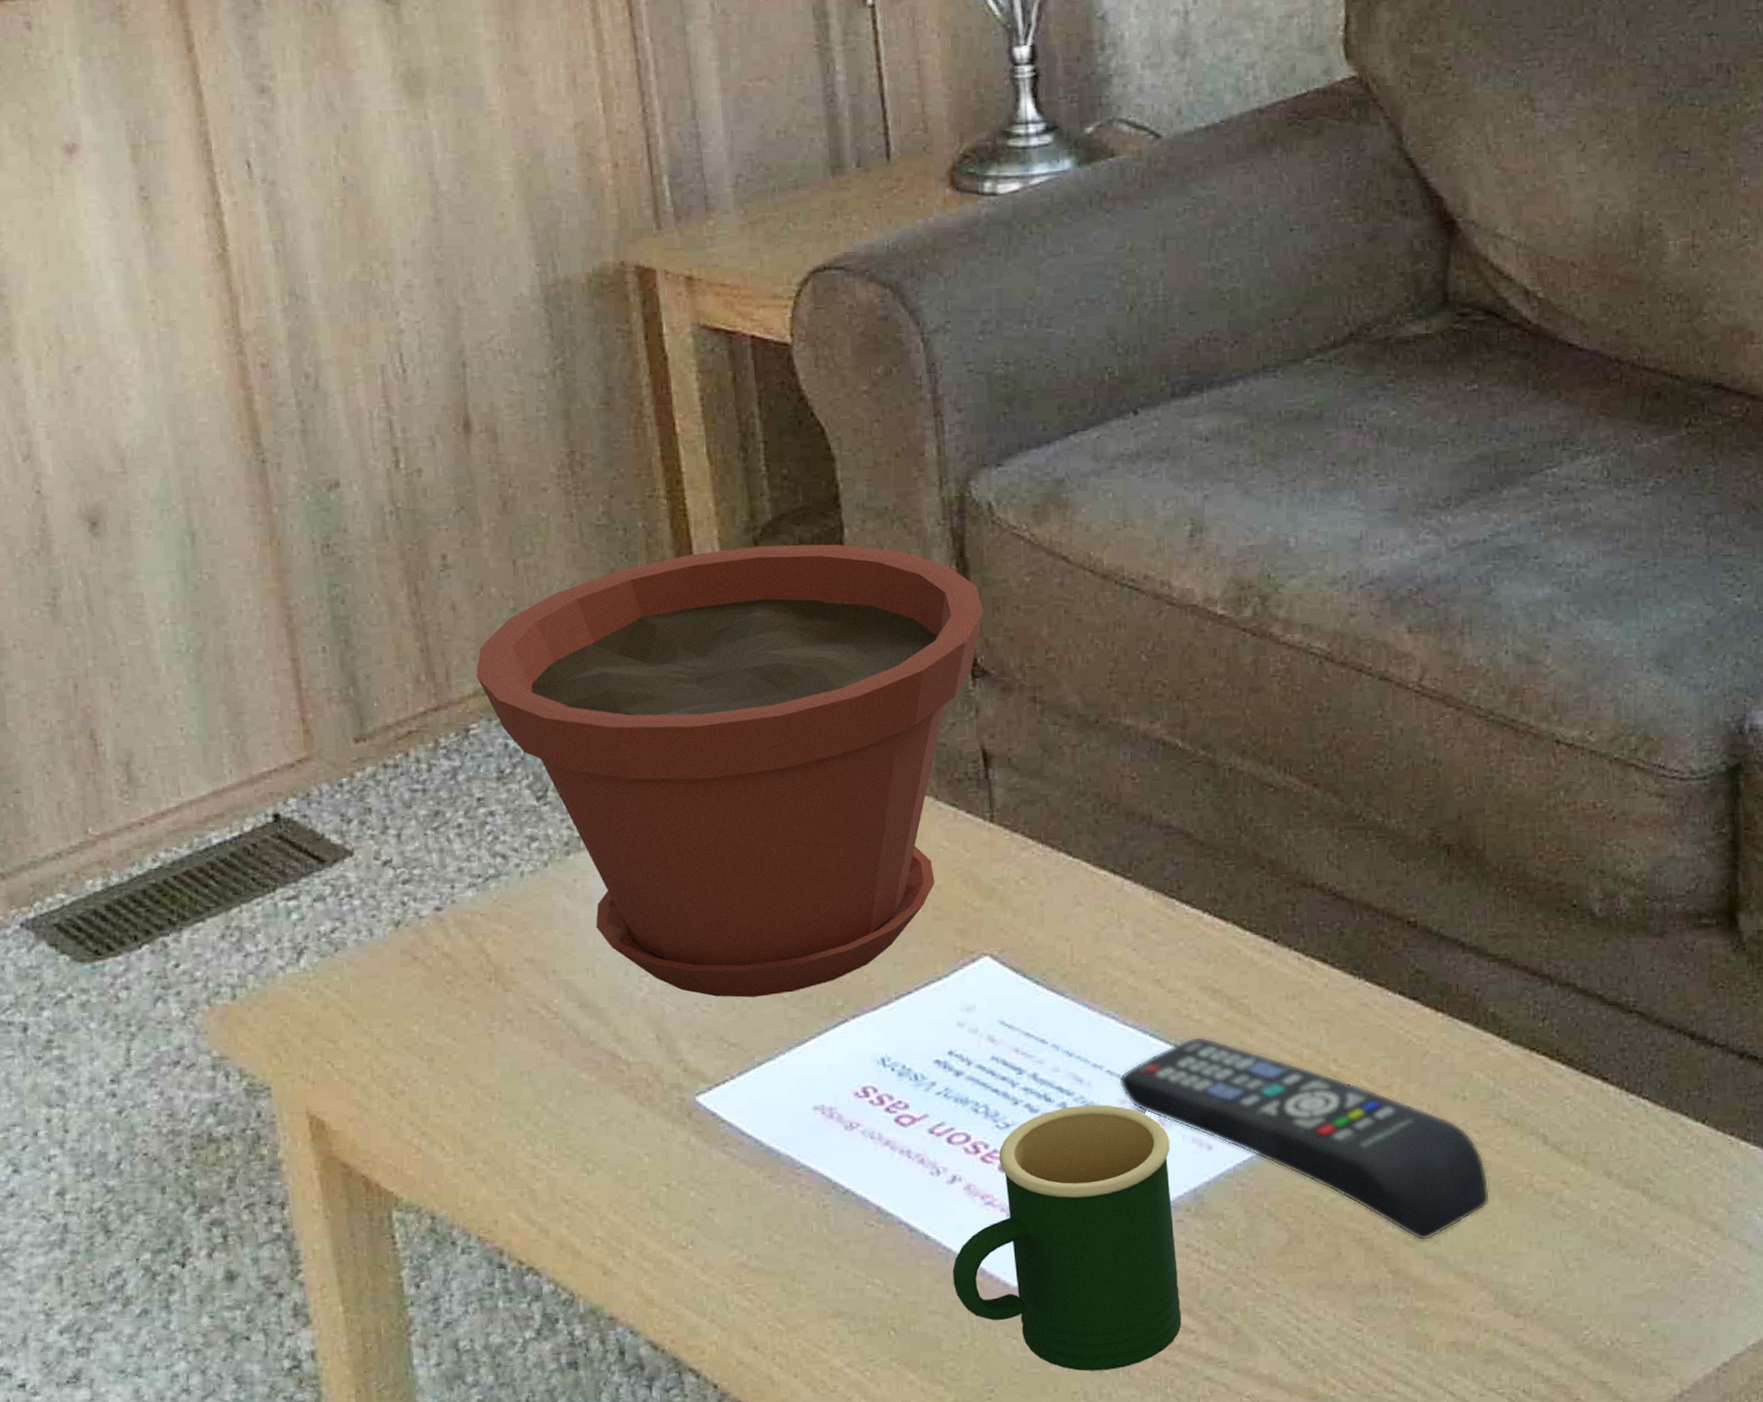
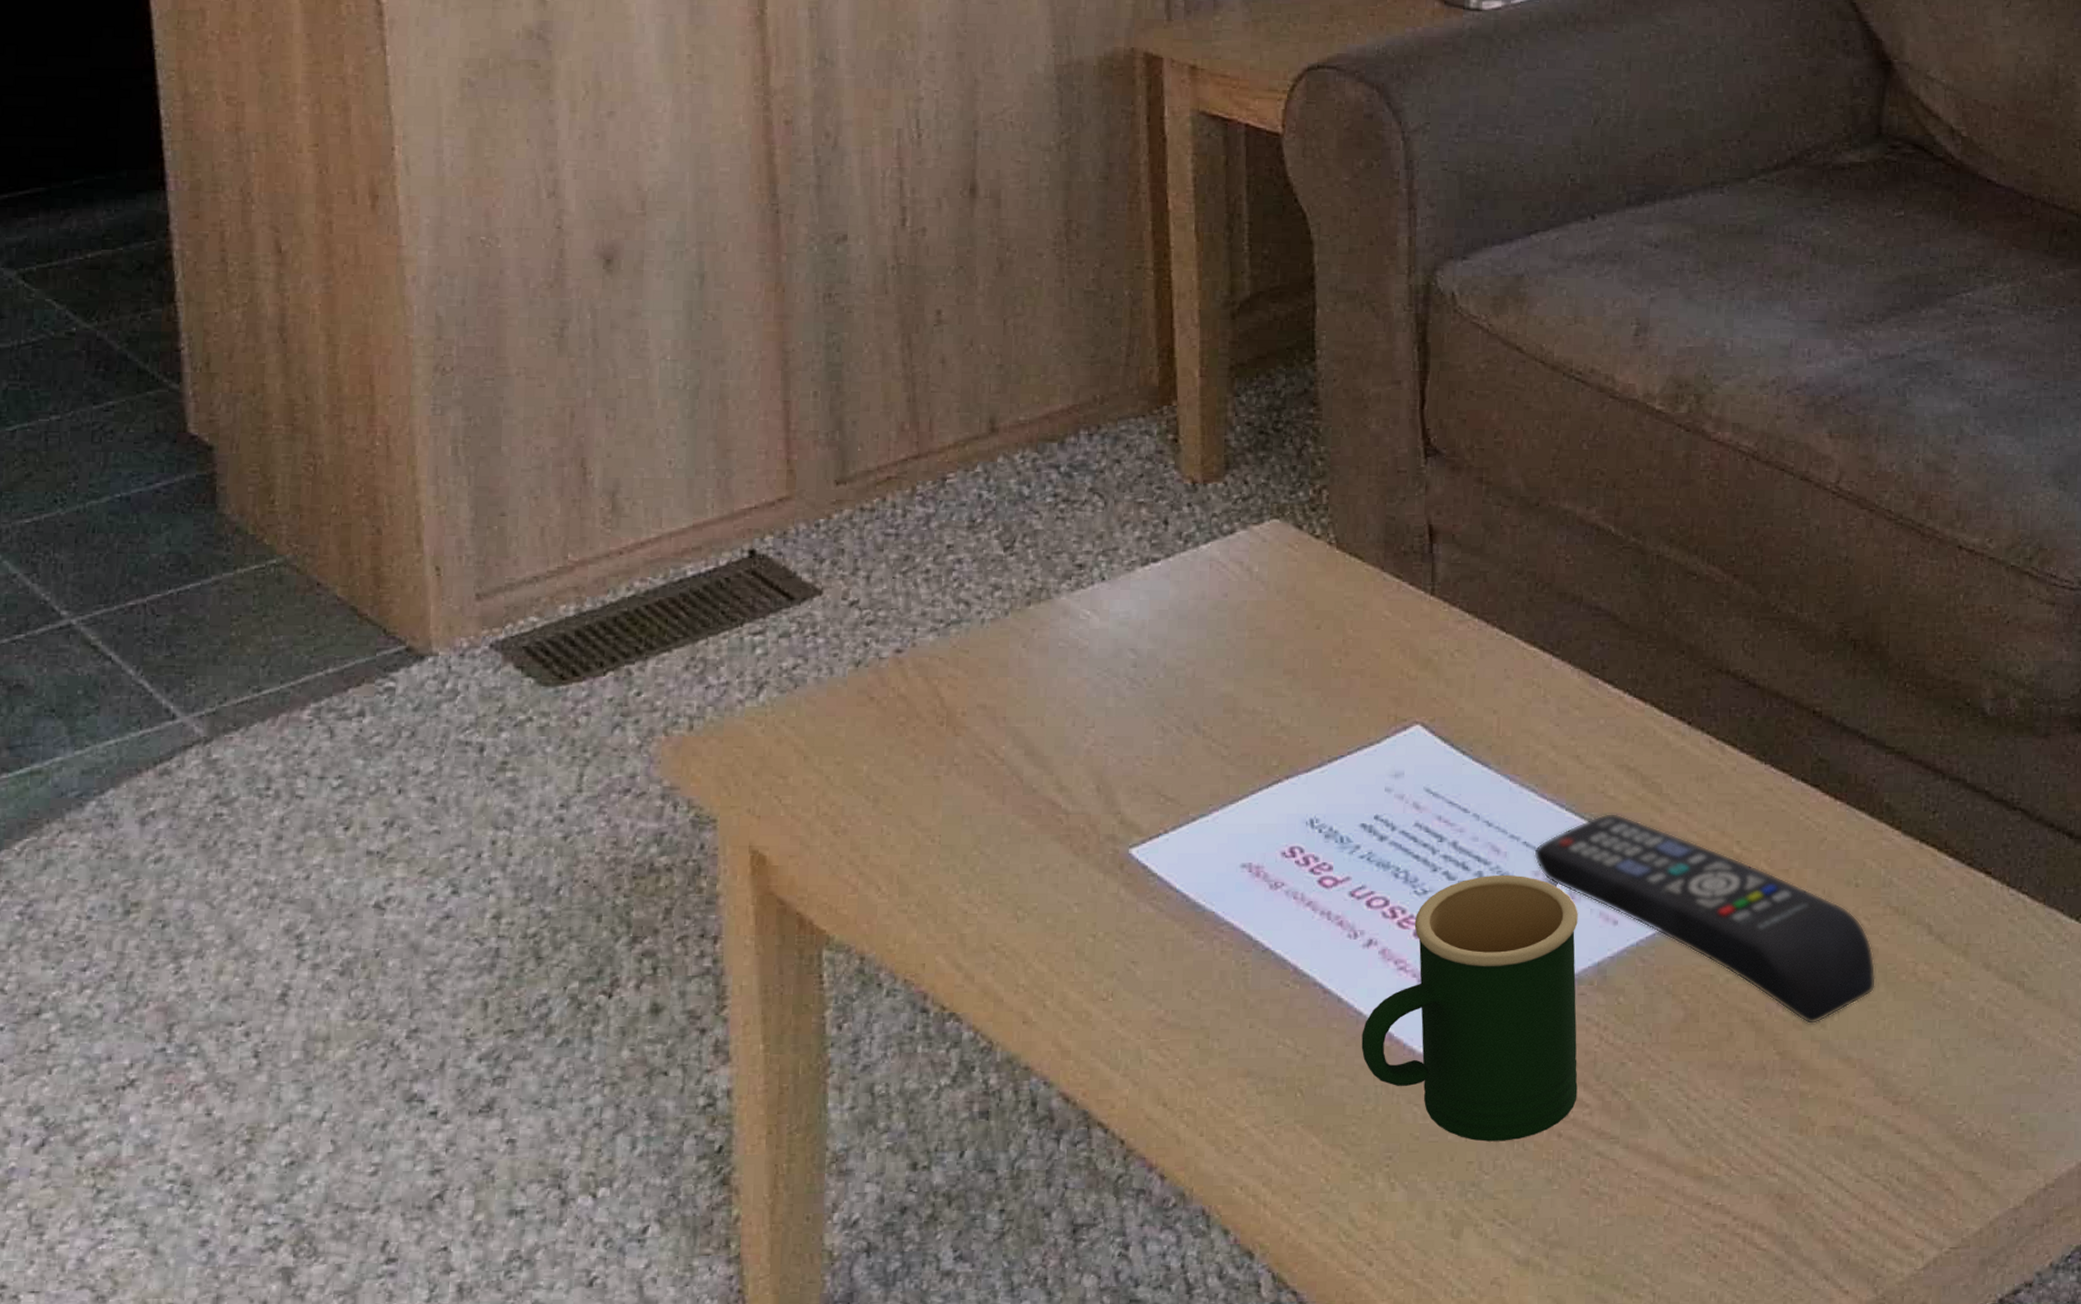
plant pot: present [476,544,984,998] -> none [958,320,1440,753]

